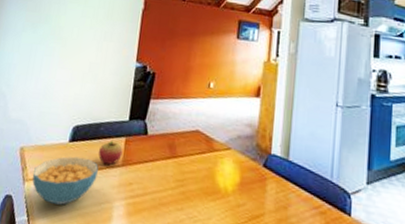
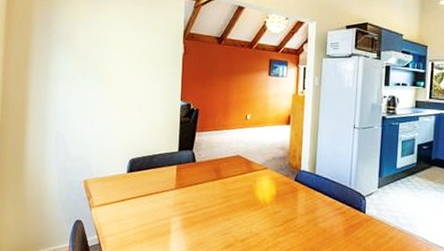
cereal bowl: present [32,156,99,205] -> none [97,184,155,224]
fruit: present [98,140,123,165] -> none [154,168,175,189]

